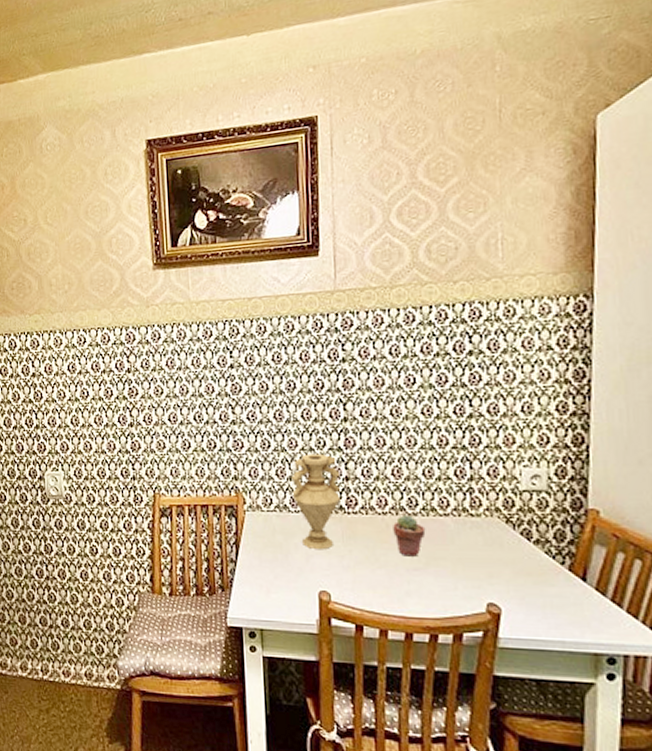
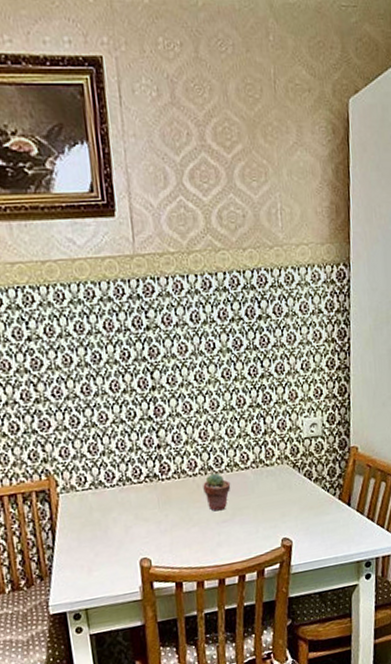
vase: present [291,453,340,550] -> none [104,424,154,521]

